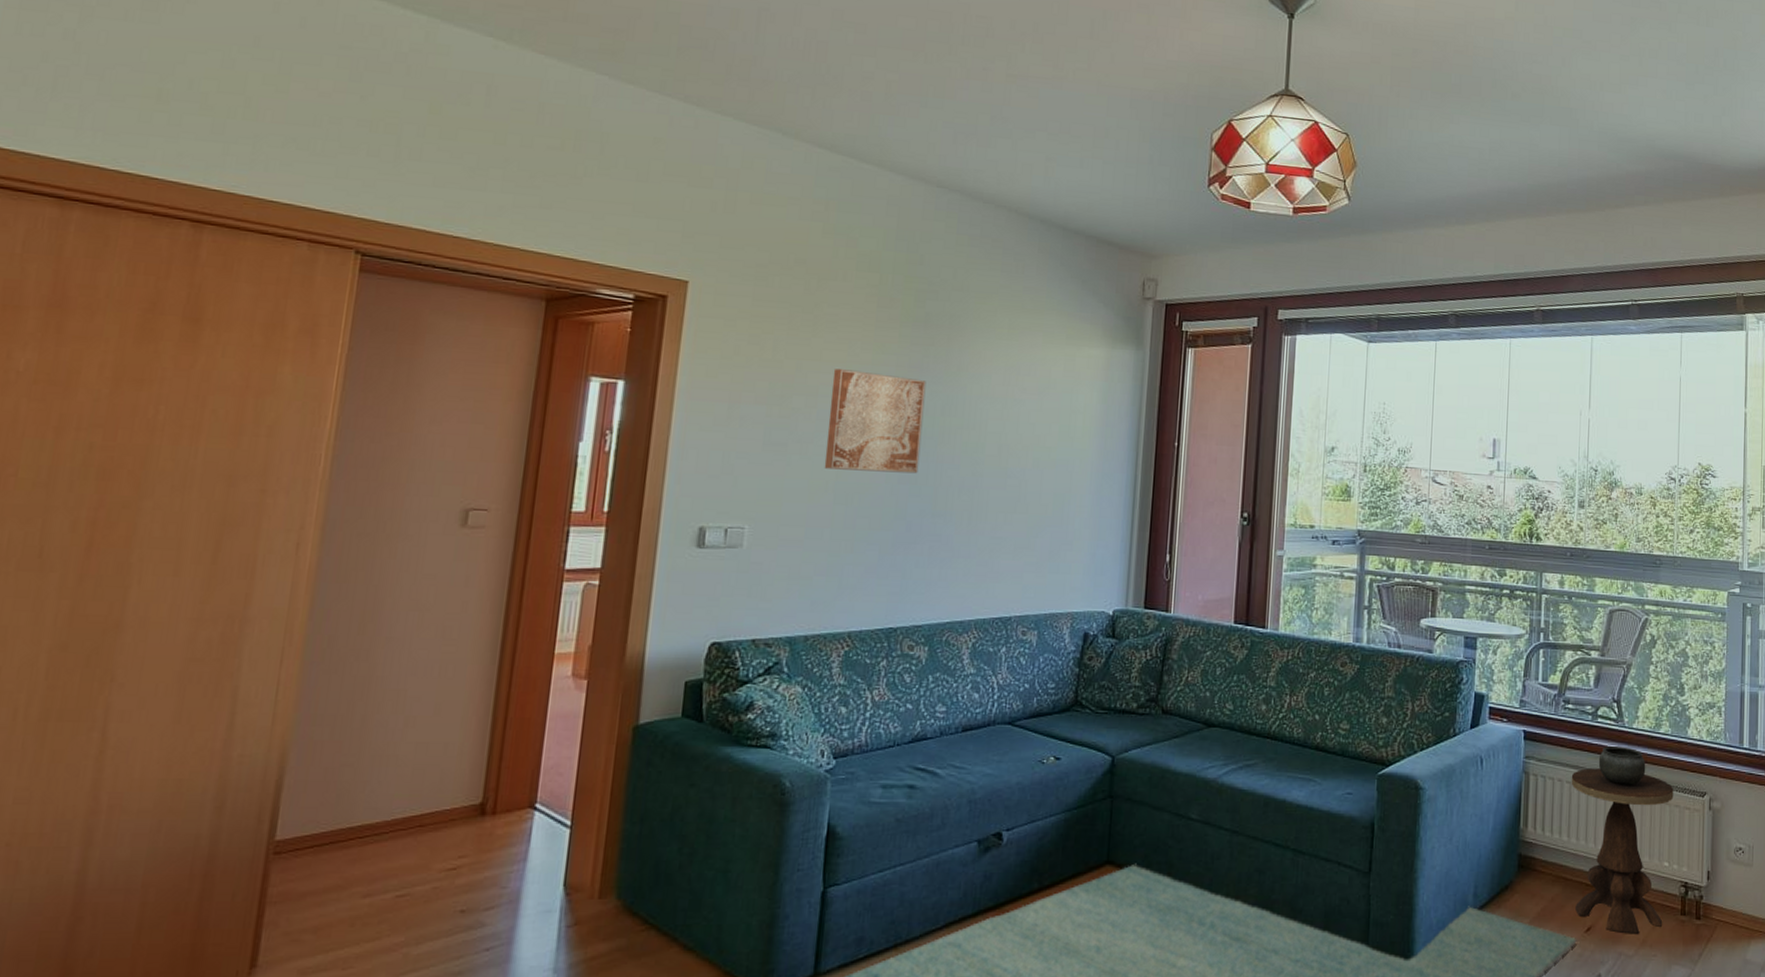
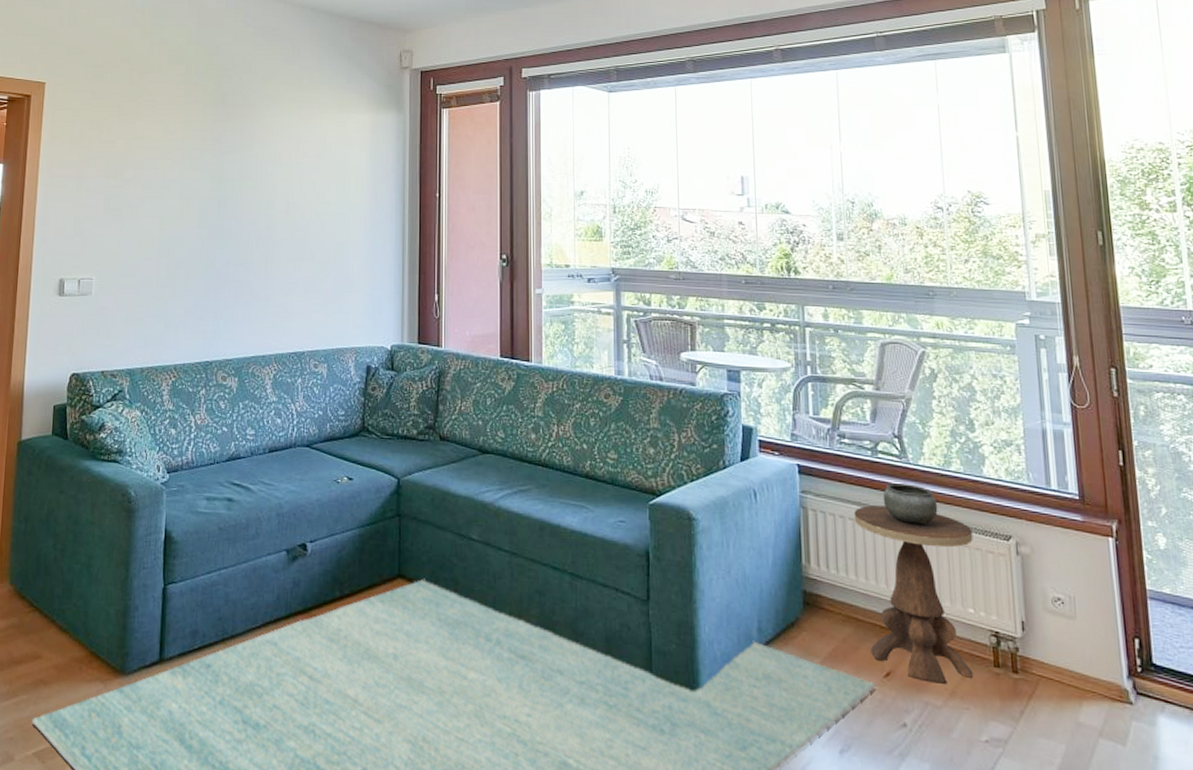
wall art: present [824,369,926,474] -> none [150,145,226,230]

